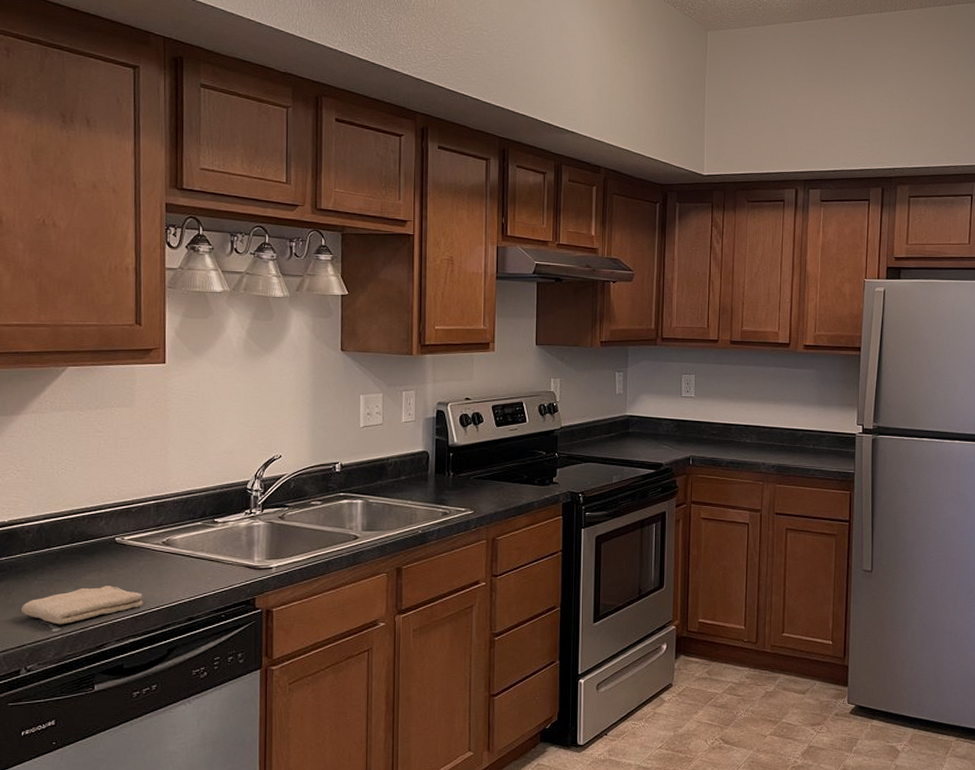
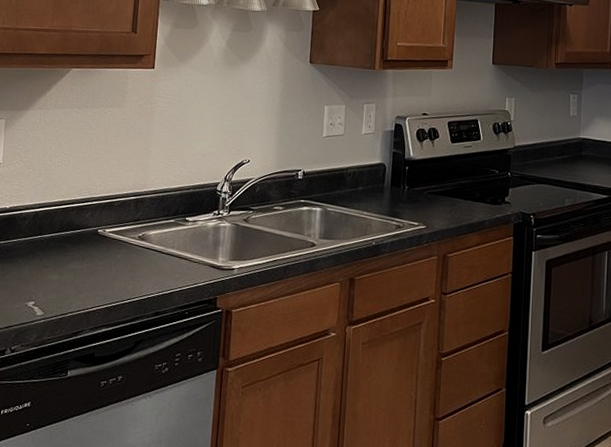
washcloth: present [20,586,143,625] -> none [12,275,117,309]

